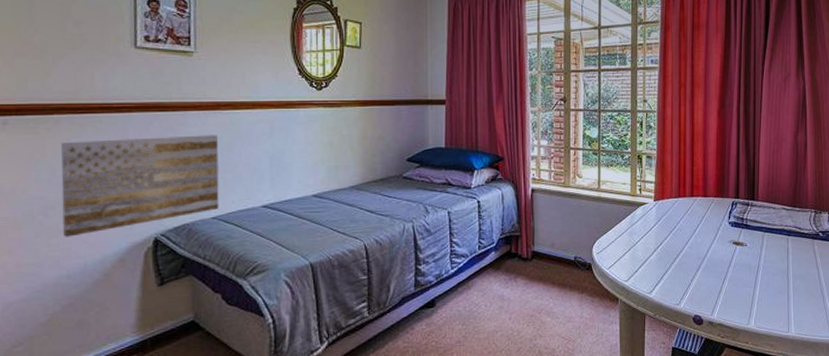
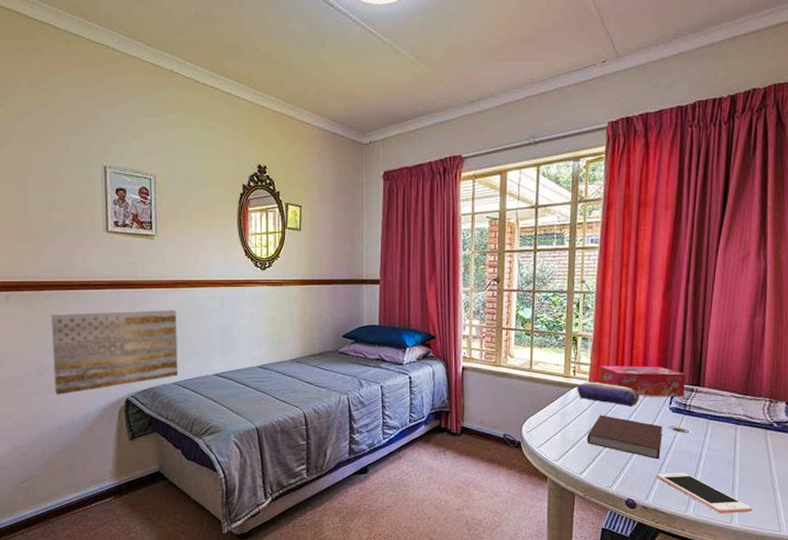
pencil case: none [643,199,701,223] -> present [577,381,640,407]
notebook: none [655,232,723,274] -> present [587,415,663,460]
tissue box: none [663,182,741,212] -> present [598,366,686,397]
cell phone: none [720,285,806,323] -> present [657,472,753,513]

